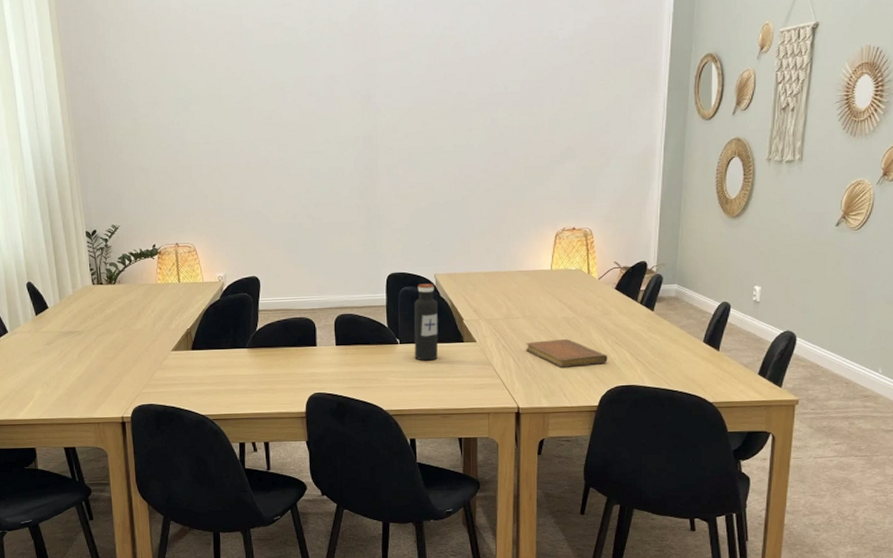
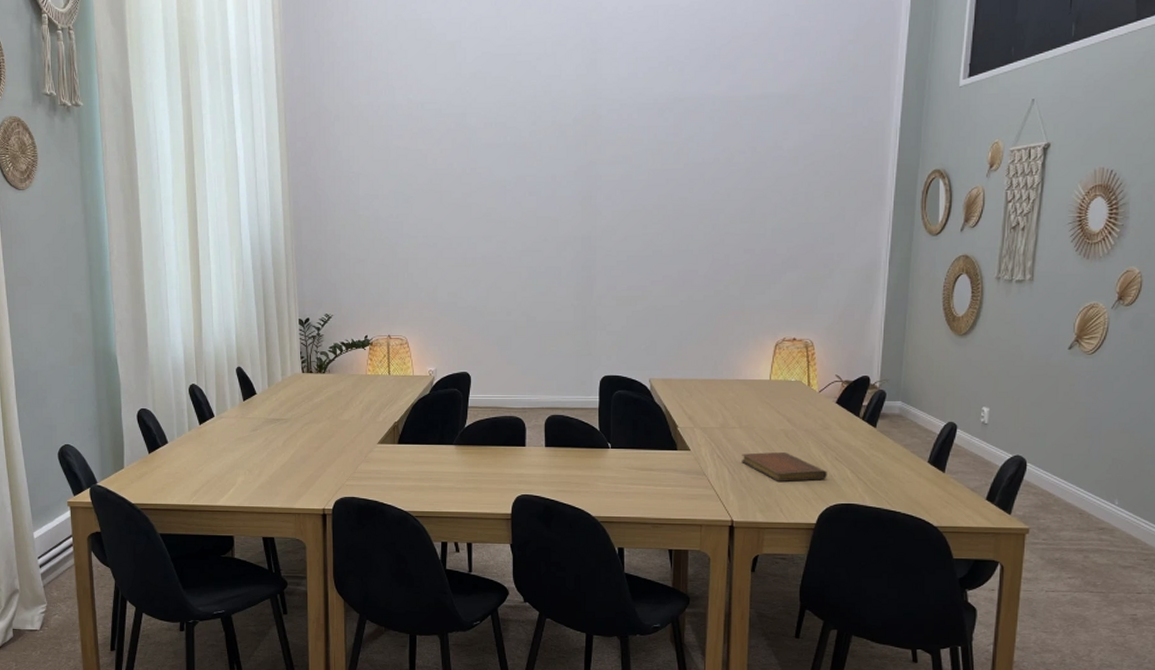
water bottle: present [414,283,439,361] -> none [626,388,651,468]

